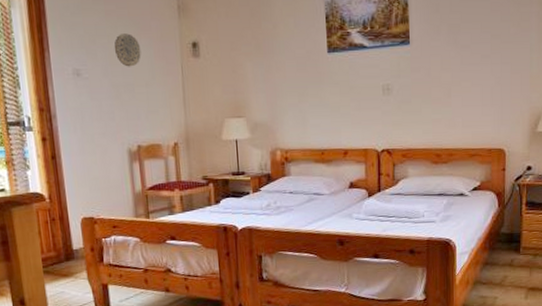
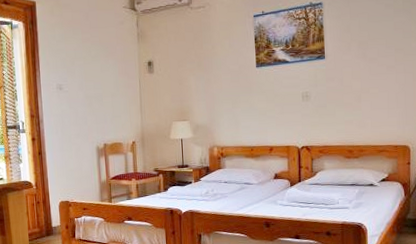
decorative plate: present [114,33,141,67] -> none [88,56,109,82]

